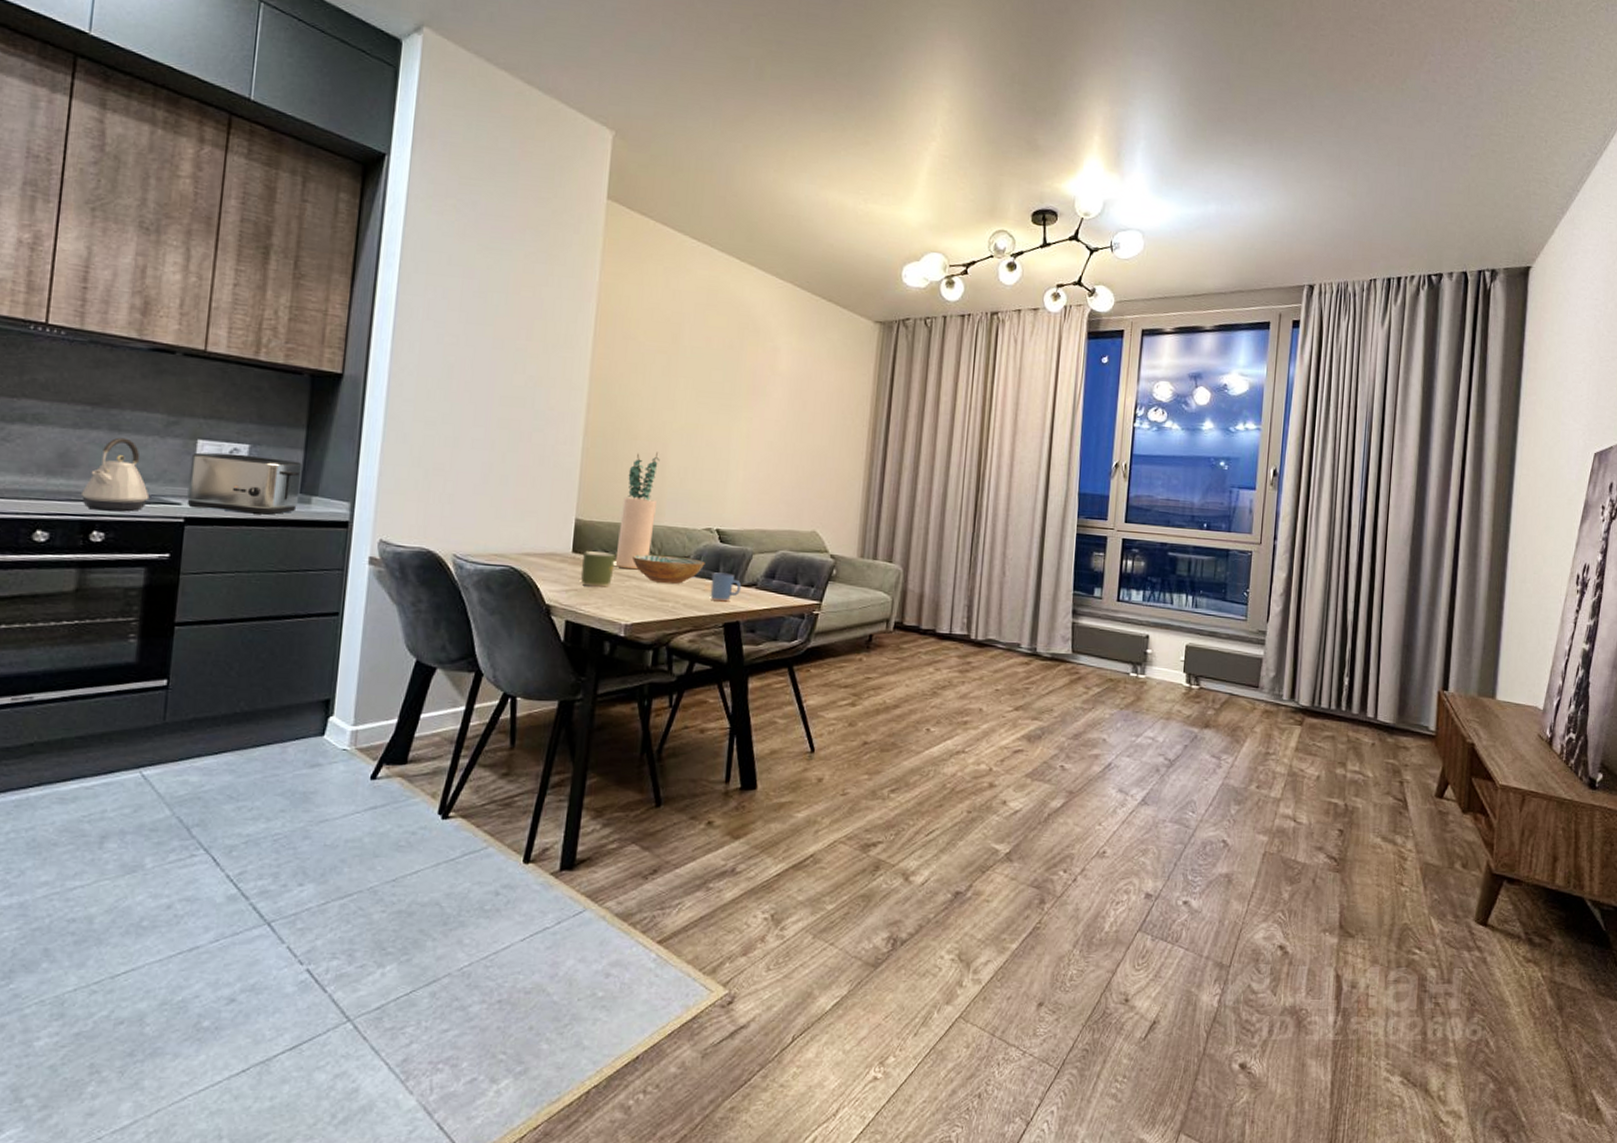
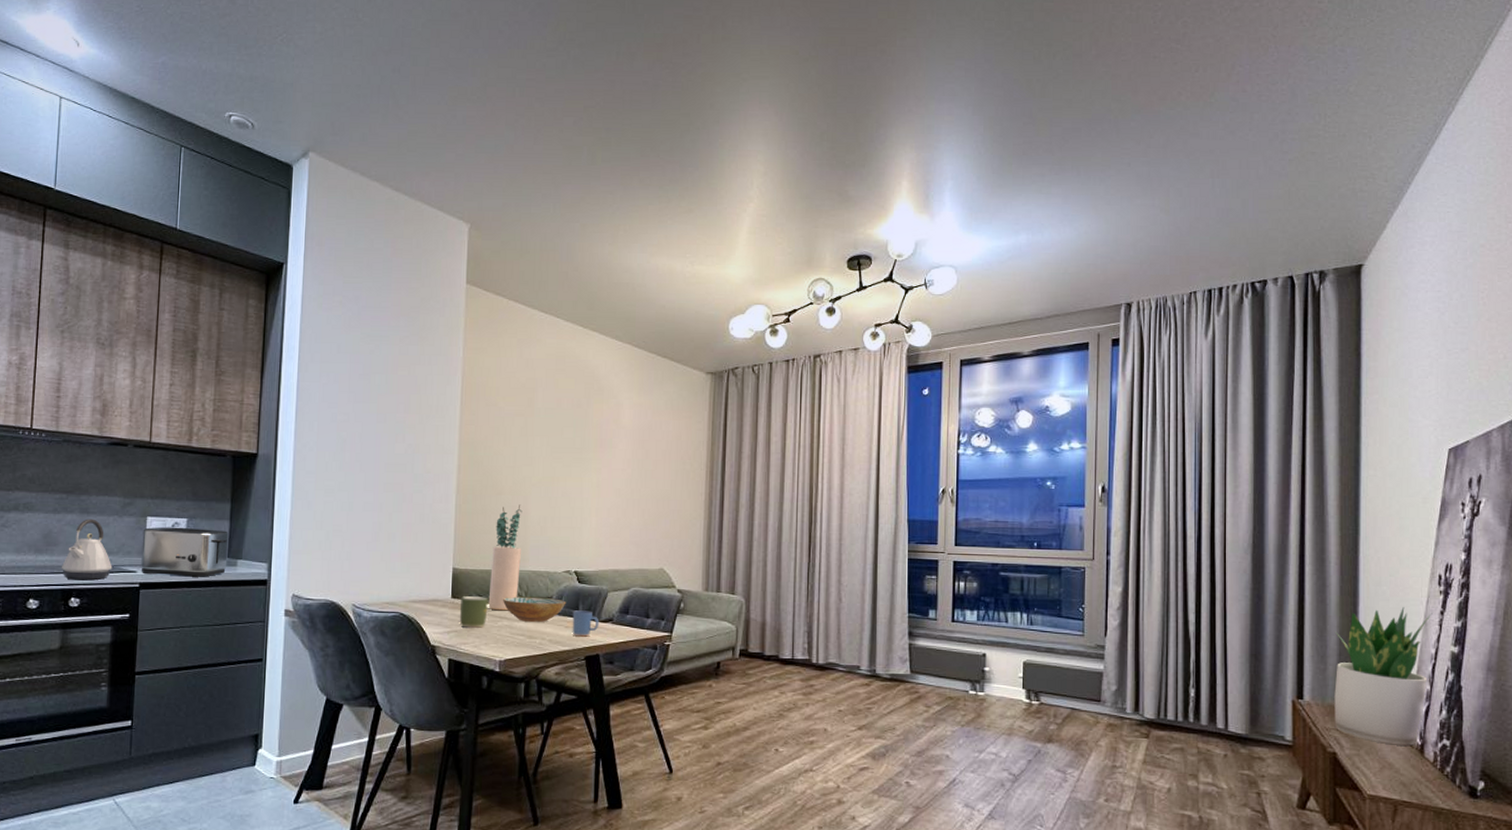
planter: none [1475,604,1569,738] -> present [1334,607,1433,746]

